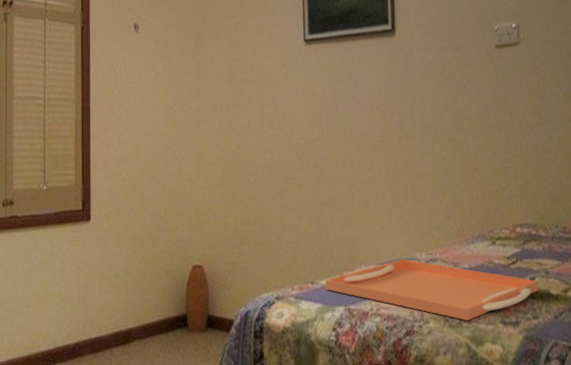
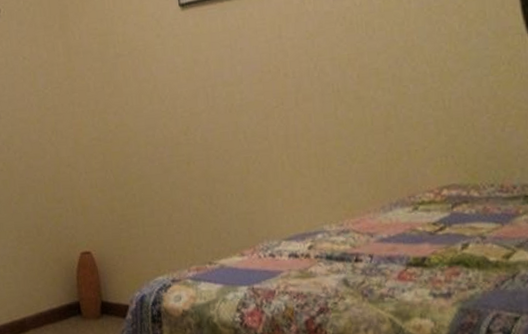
serving tray: present [325,258,539,320] -> none [224,232,474,295]

